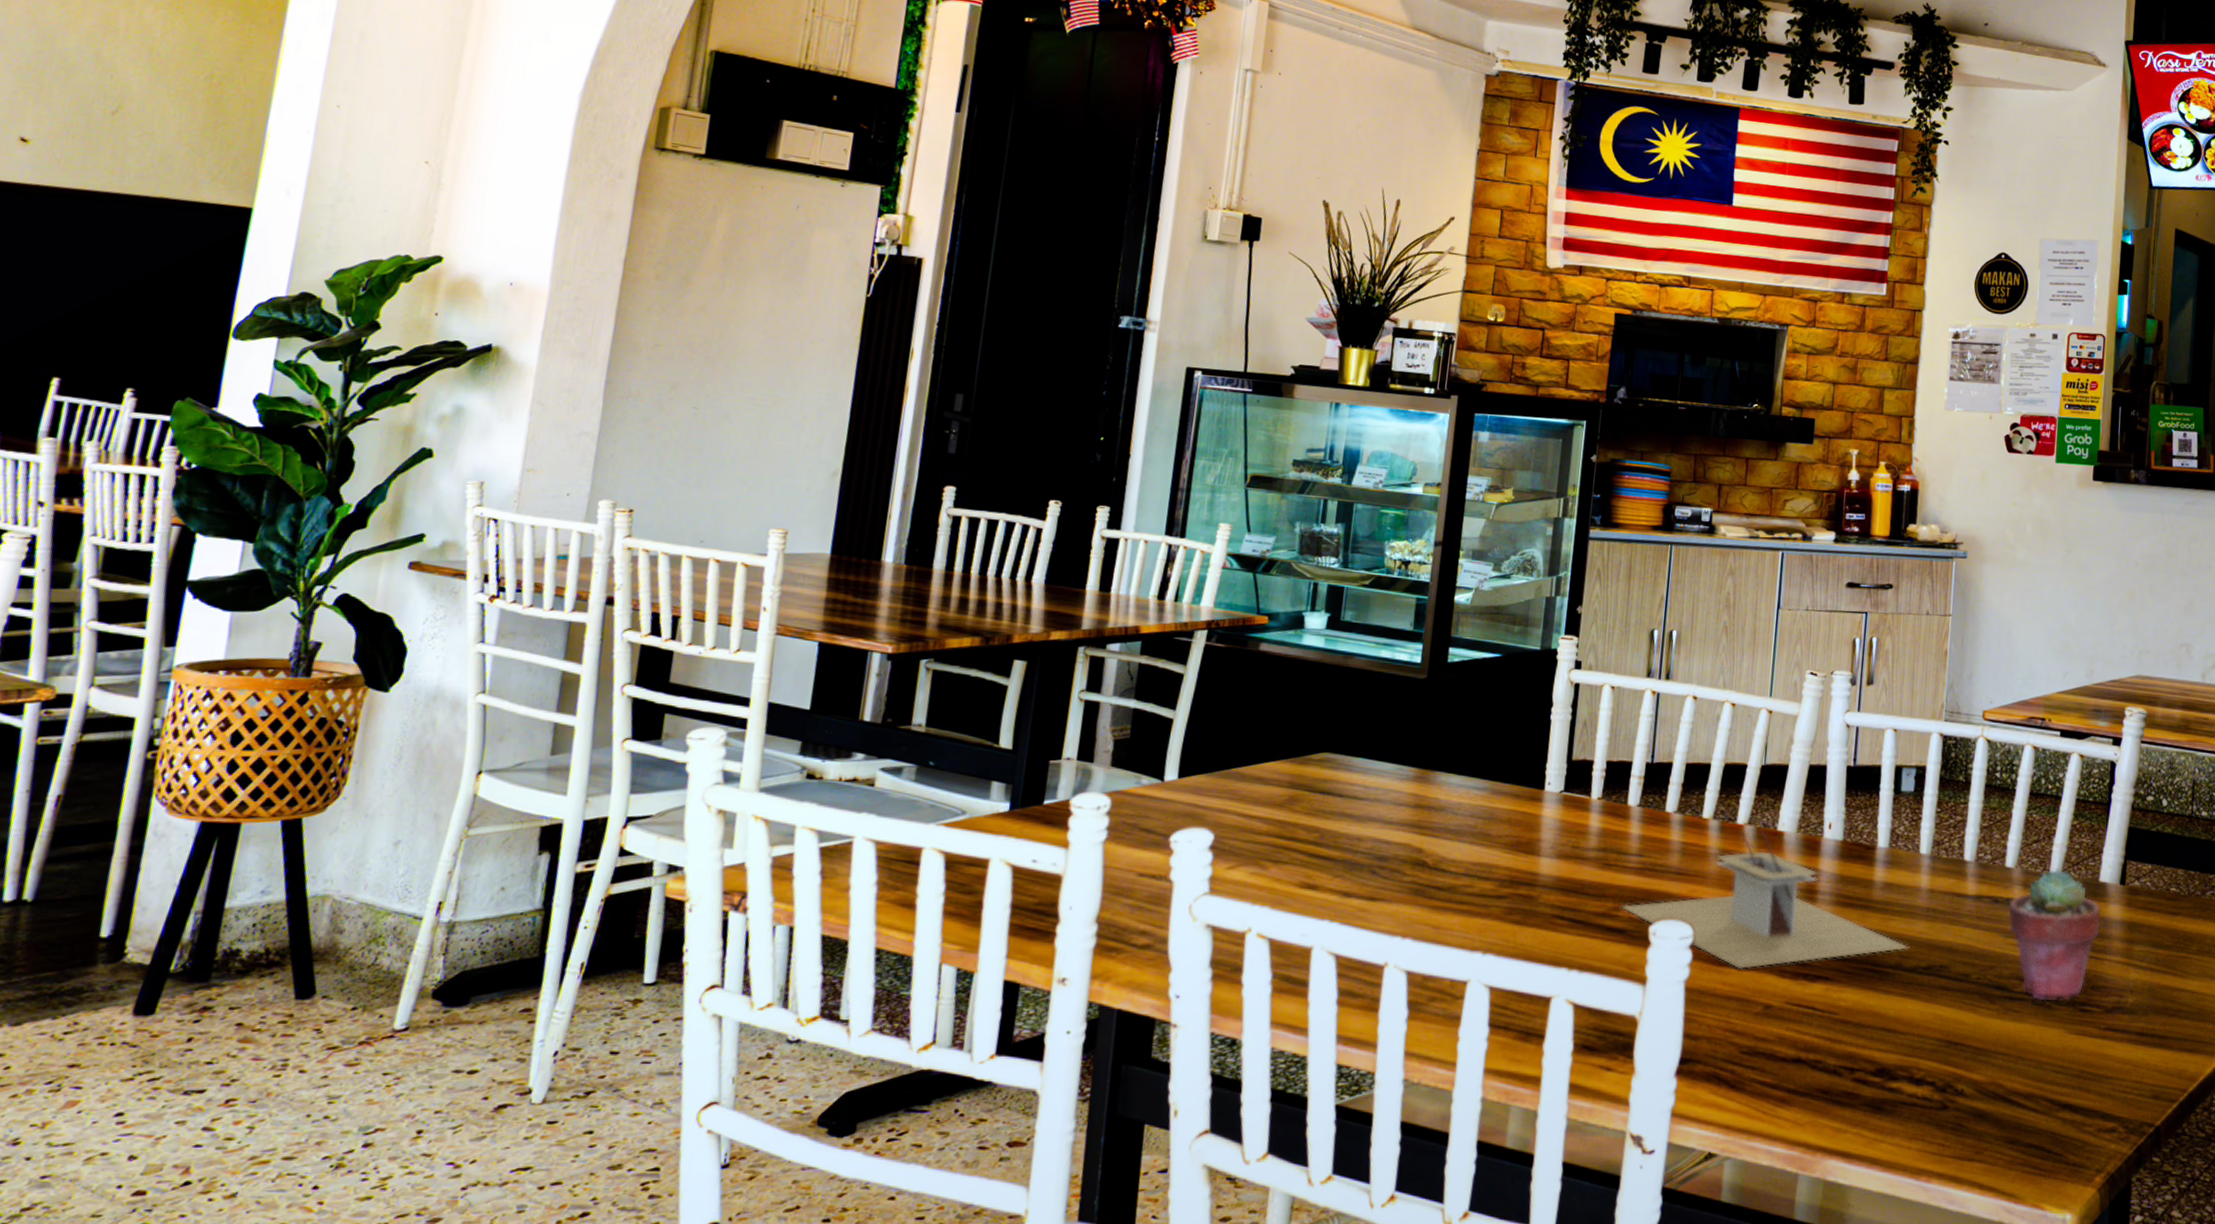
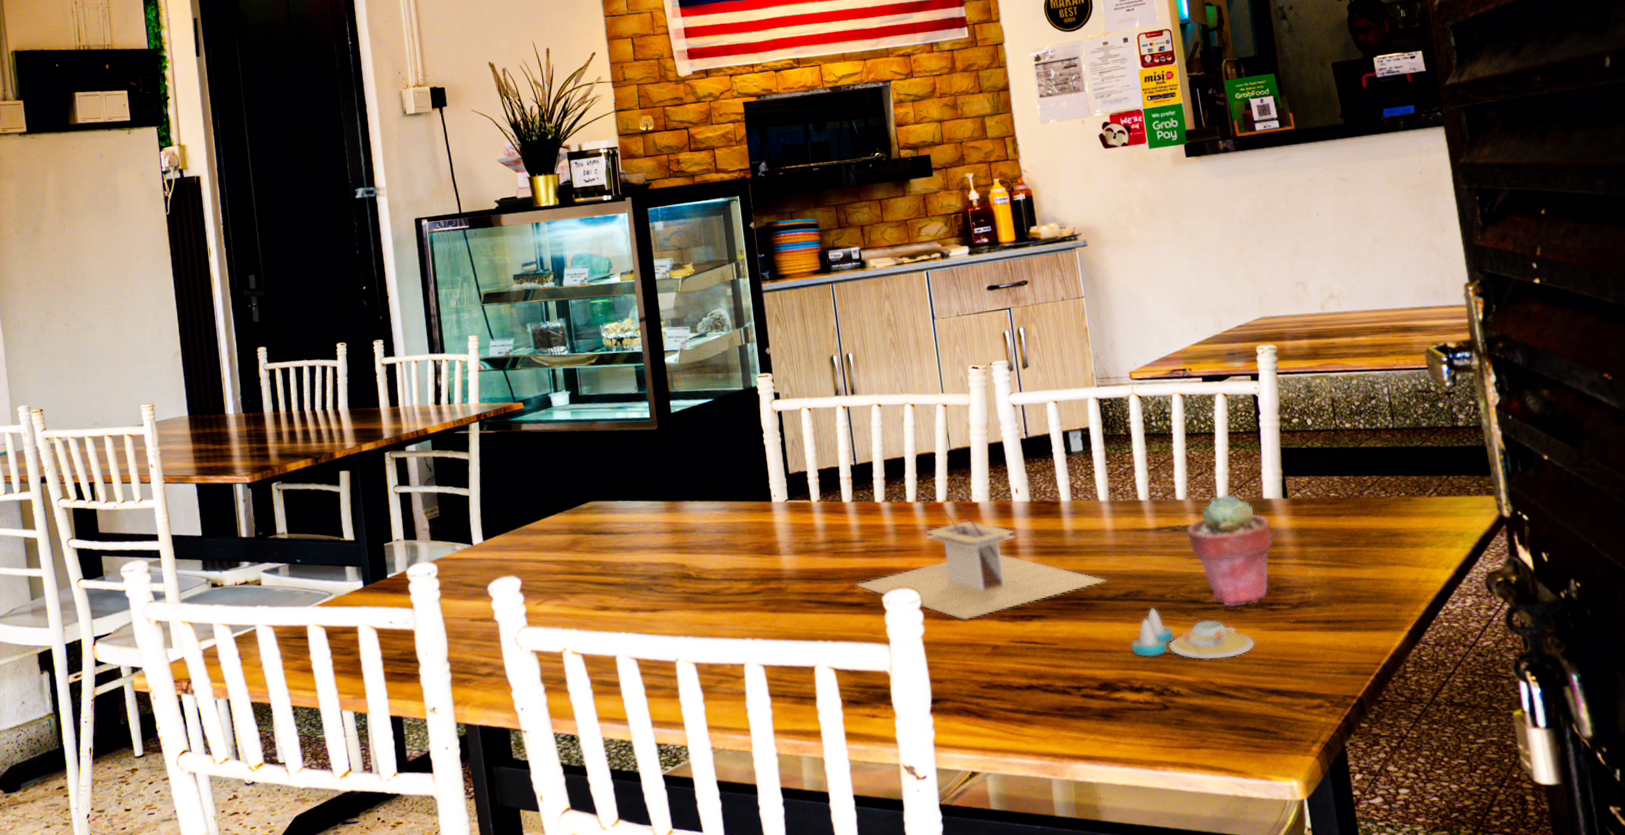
salt and pepper shaker set: none [1920,988,2058,1060] -> present [1131,608,1256,660]

